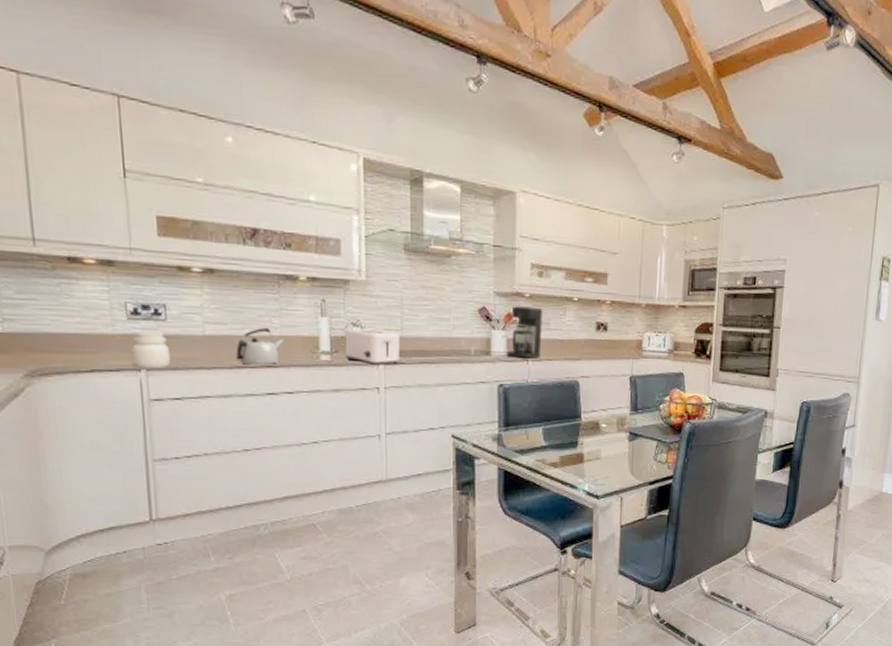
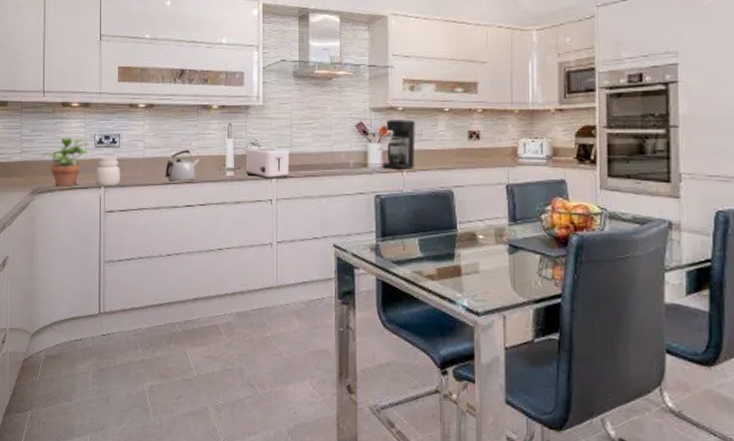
potted plant: none [38,304,119,371] -> present [41,138,90,189]

